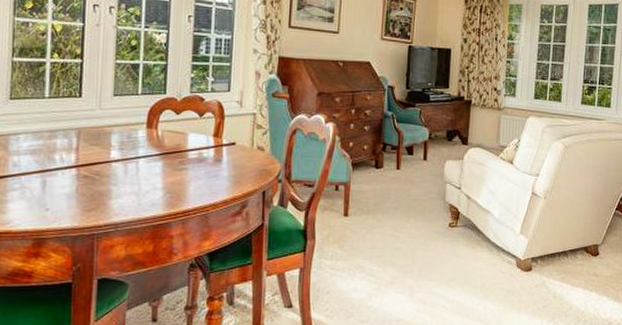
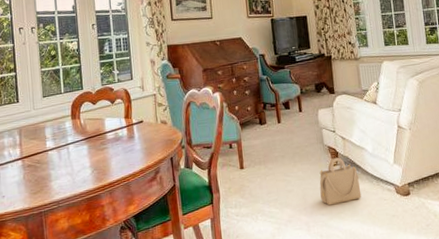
handbag: none [431,218,478,271] -> present [319,157,362,206]

